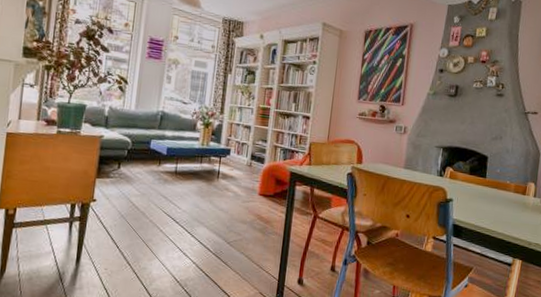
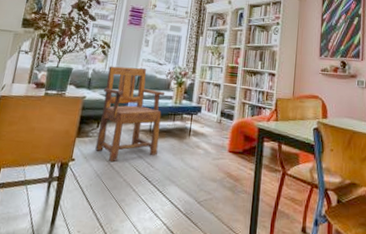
armchair: none [117,103,191,204] -> present [95,66,165,162]

